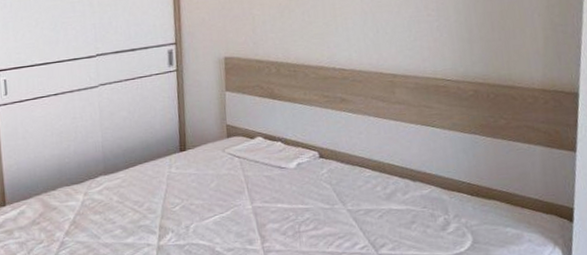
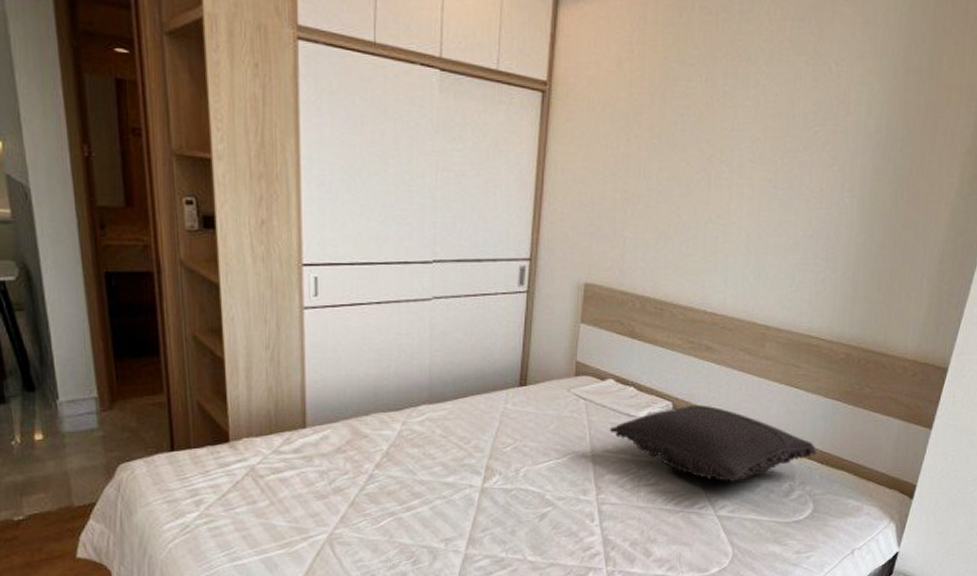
pillow: none [264,151,465,221] -> present [609,404,817,482]

